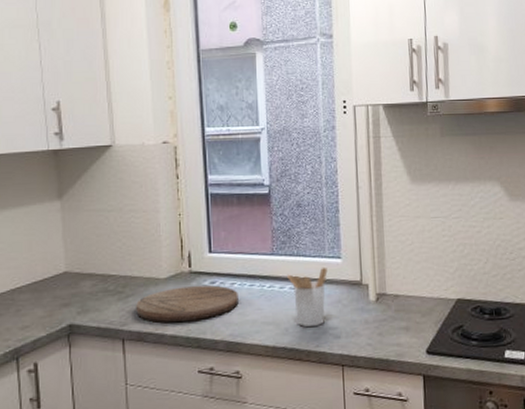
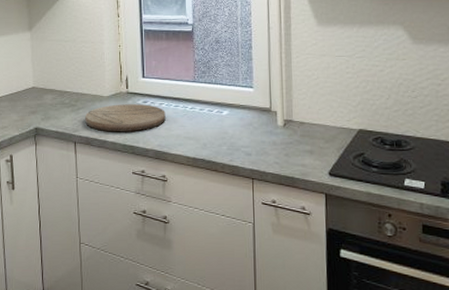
utensil holder: present [287,267,328,328] -> none [206,94,241,145]

